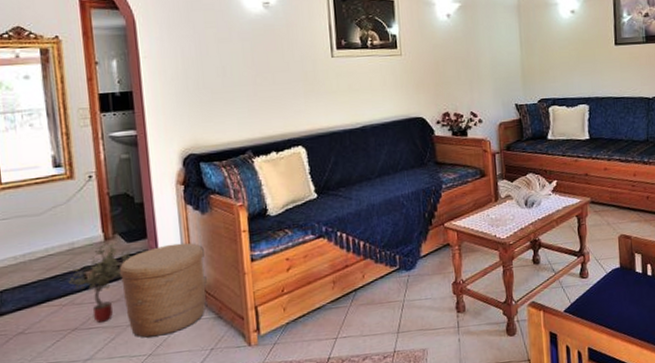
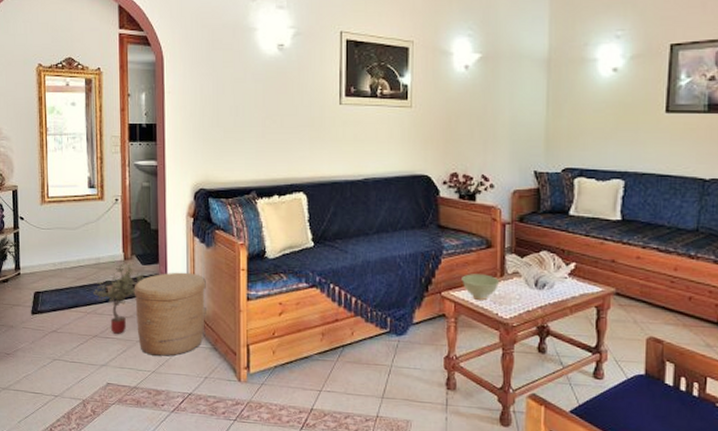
bowl: none [461,201,495,226] -> present [462,274,500,300]

